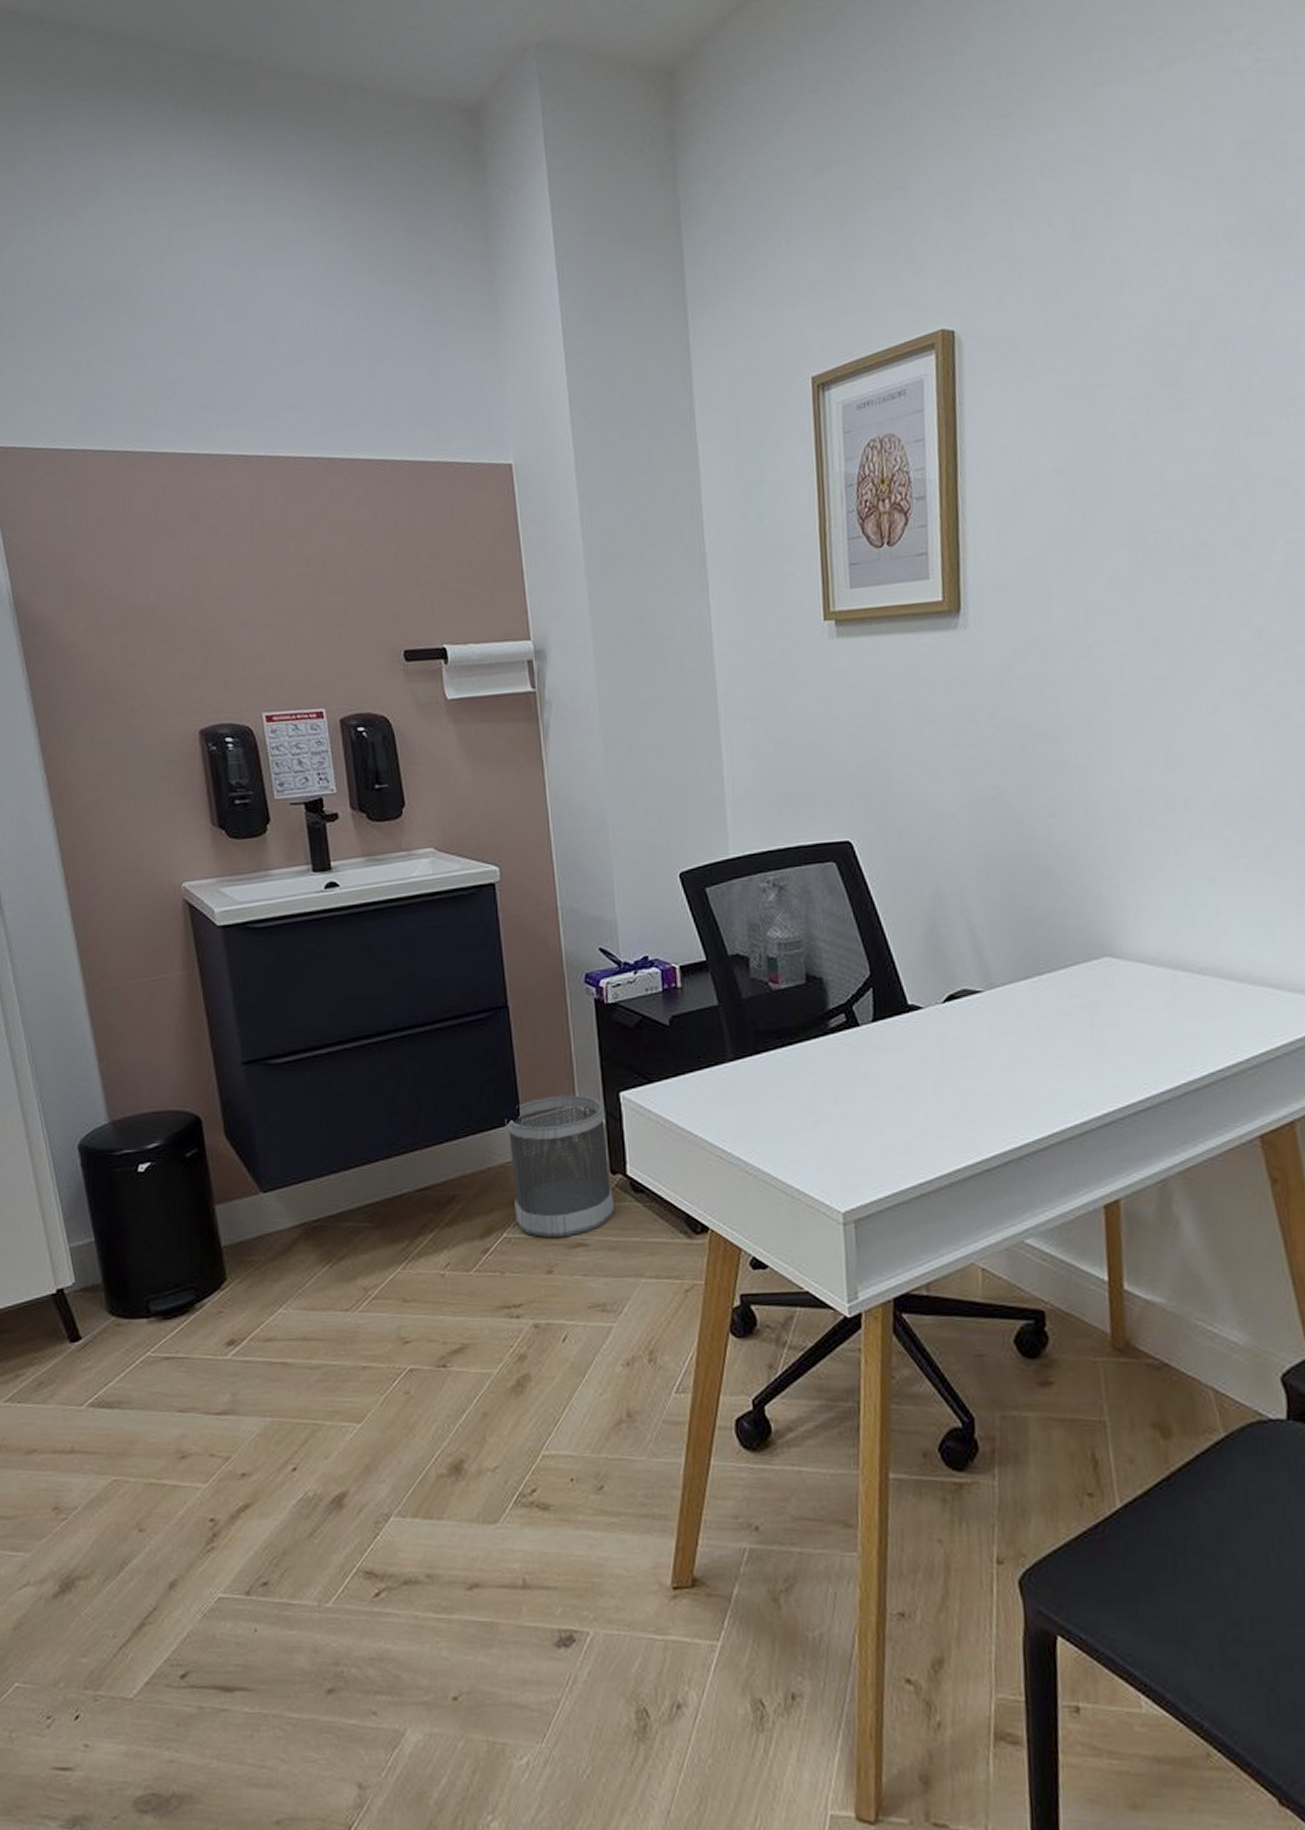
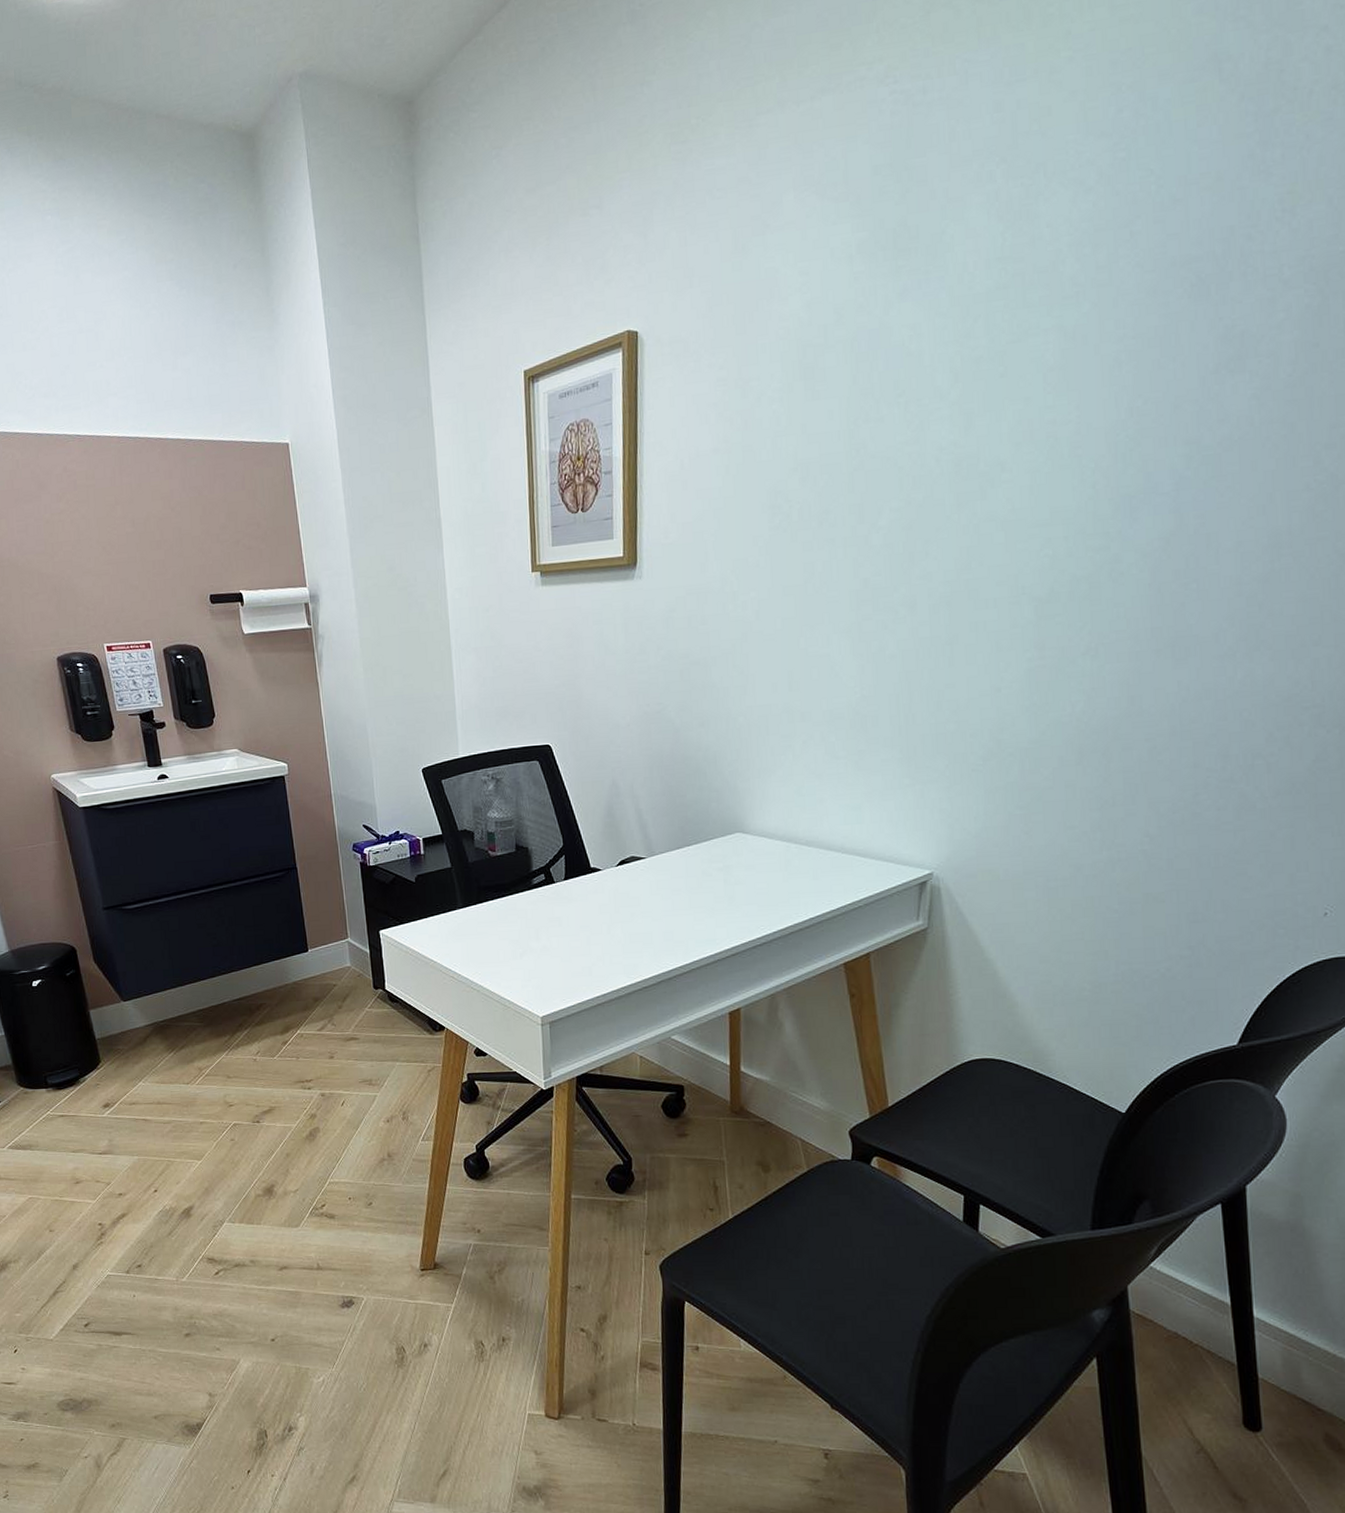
wastebasket: present [505,1095,614,1238] -> none [297,932,377,1034]

